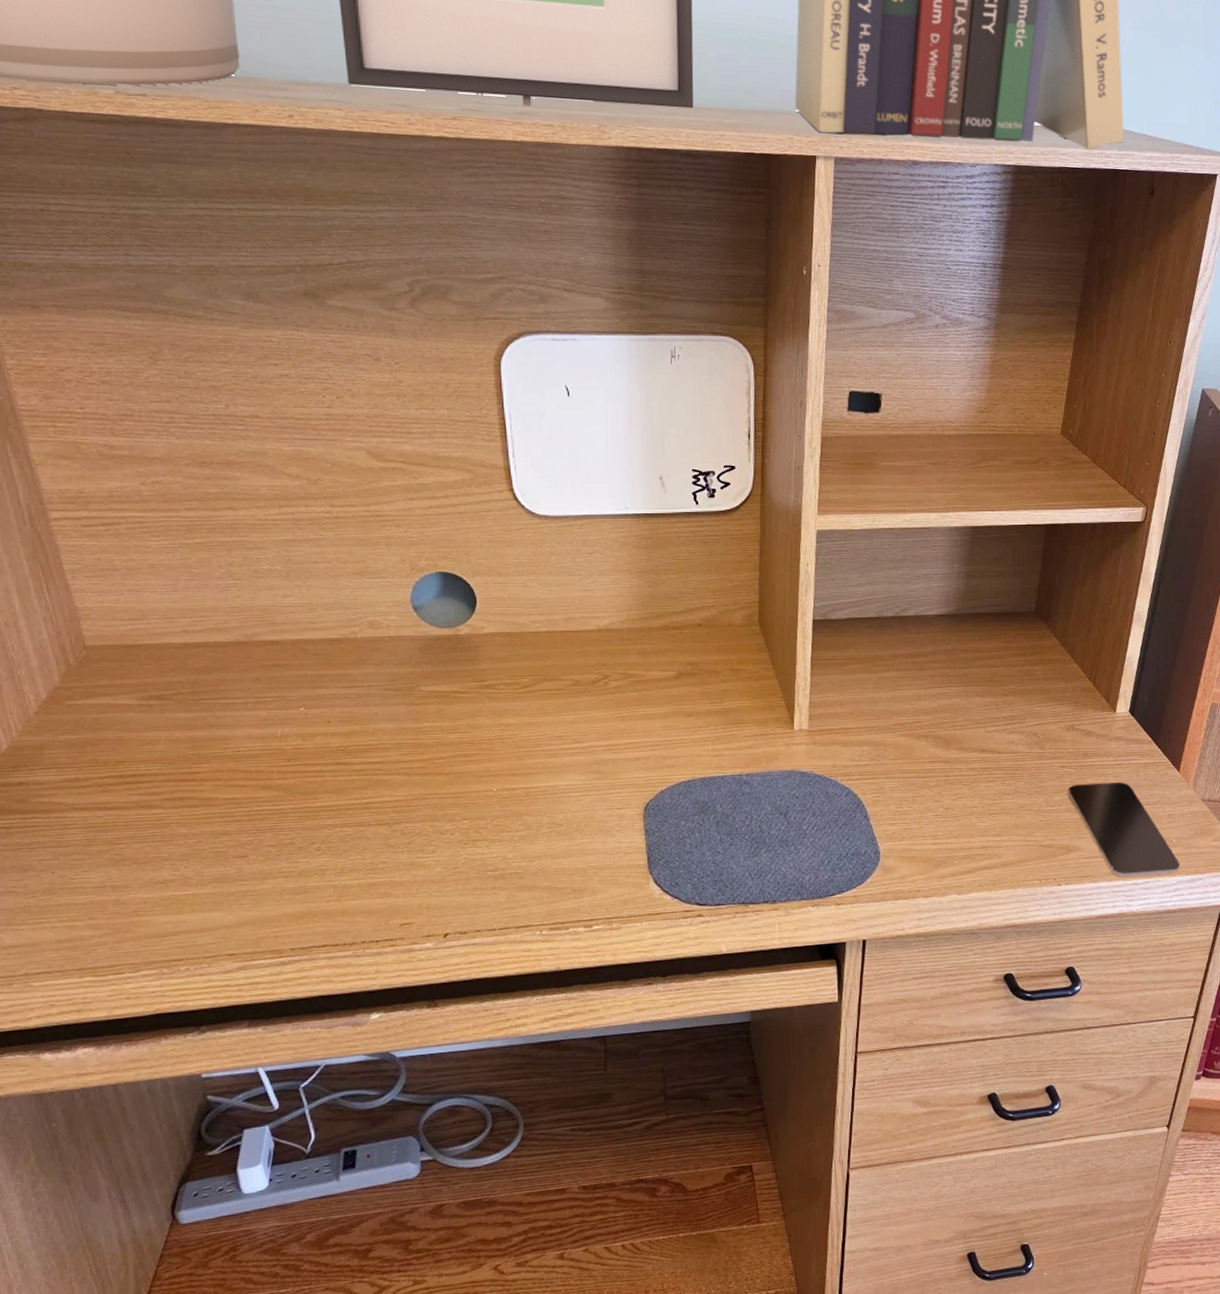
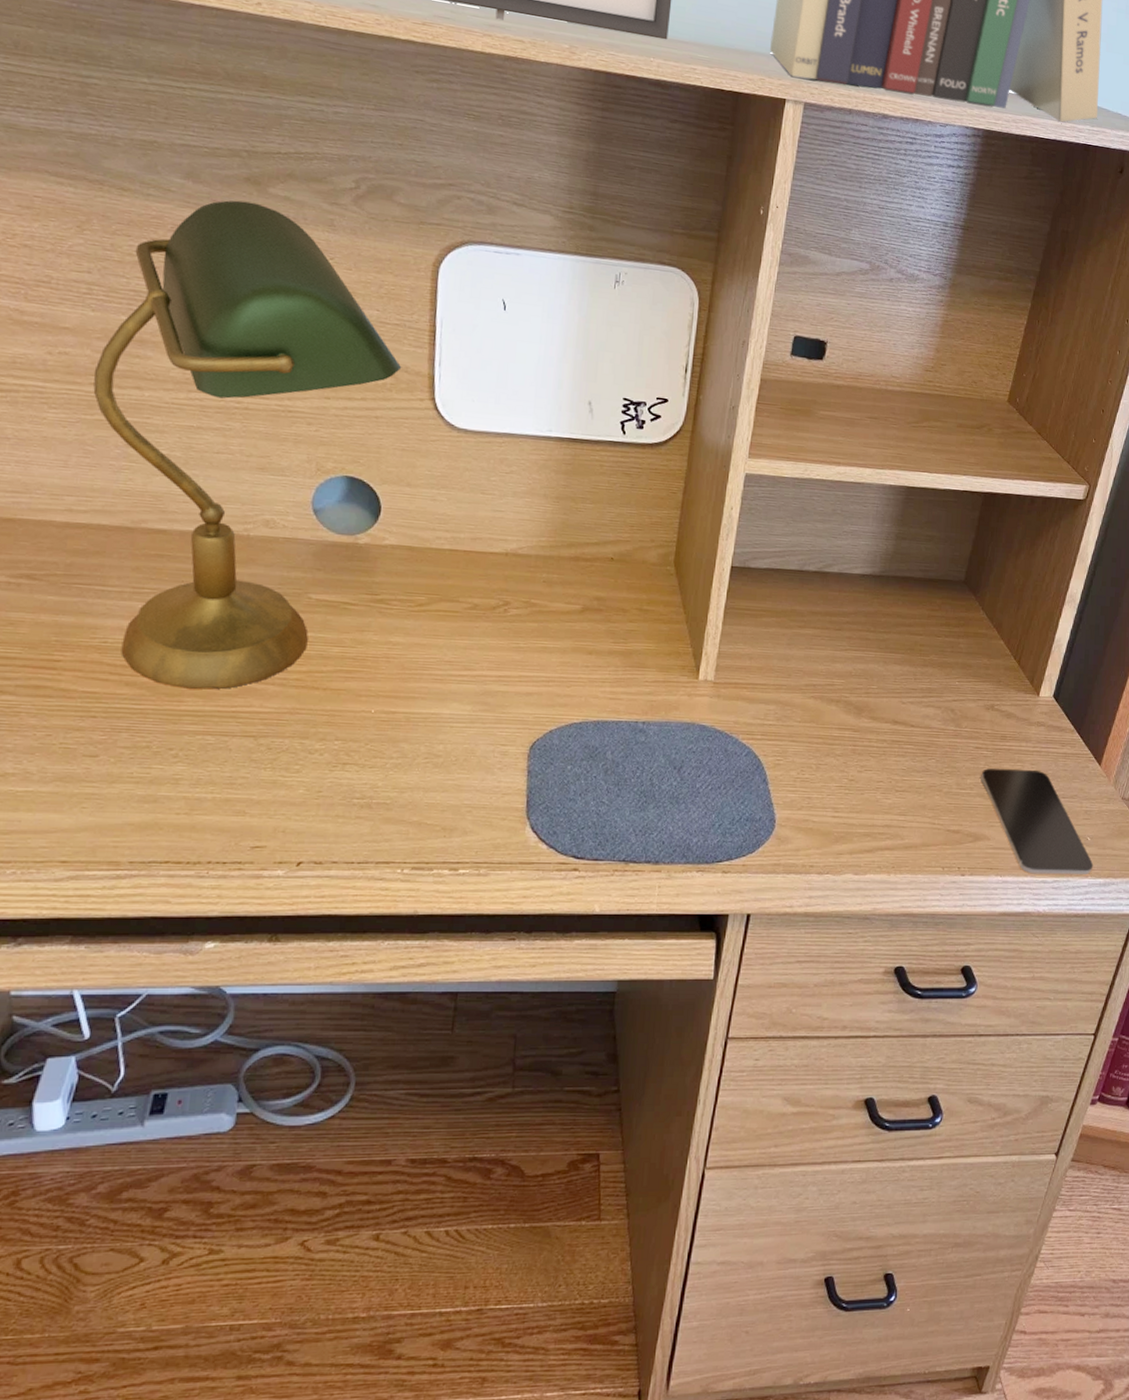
desk lamp: none [187,315,478,786] -> present [93,200,402,690]

